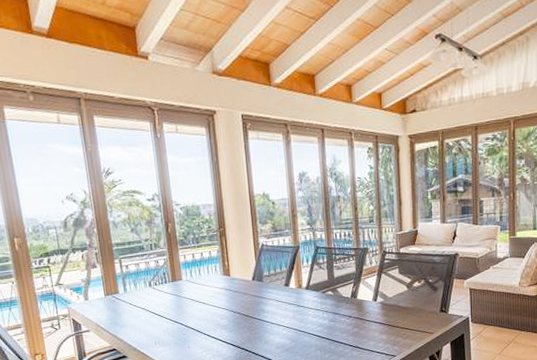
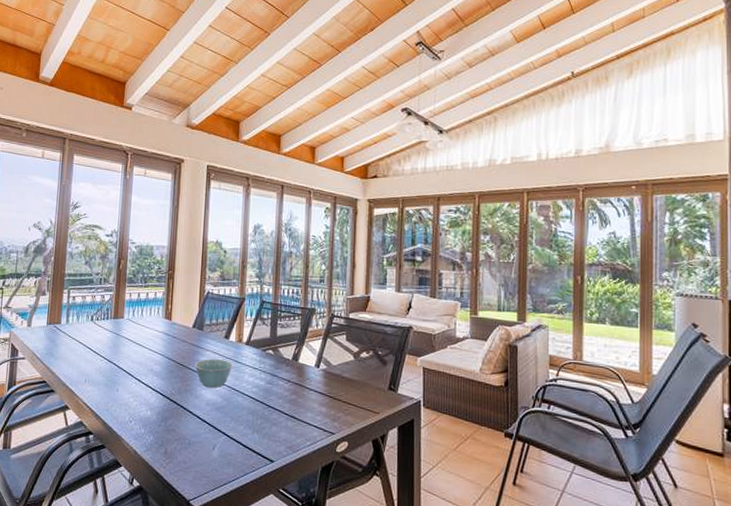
bowl: none [259,306,296,332] -> present [194,359,232,388]

